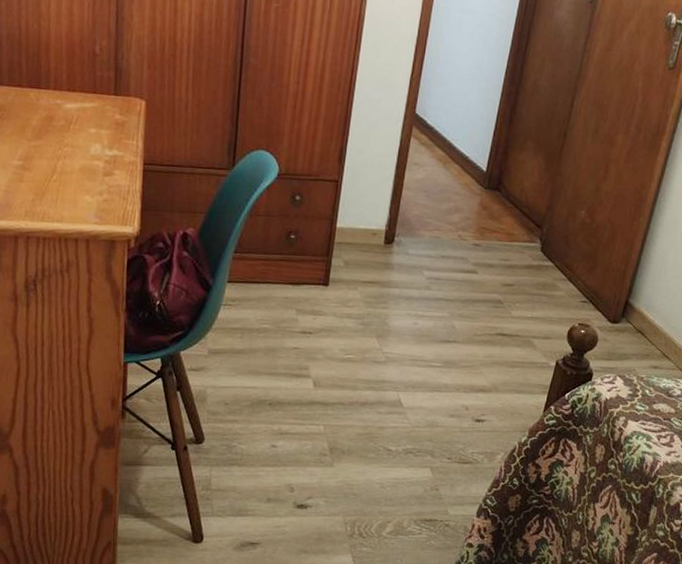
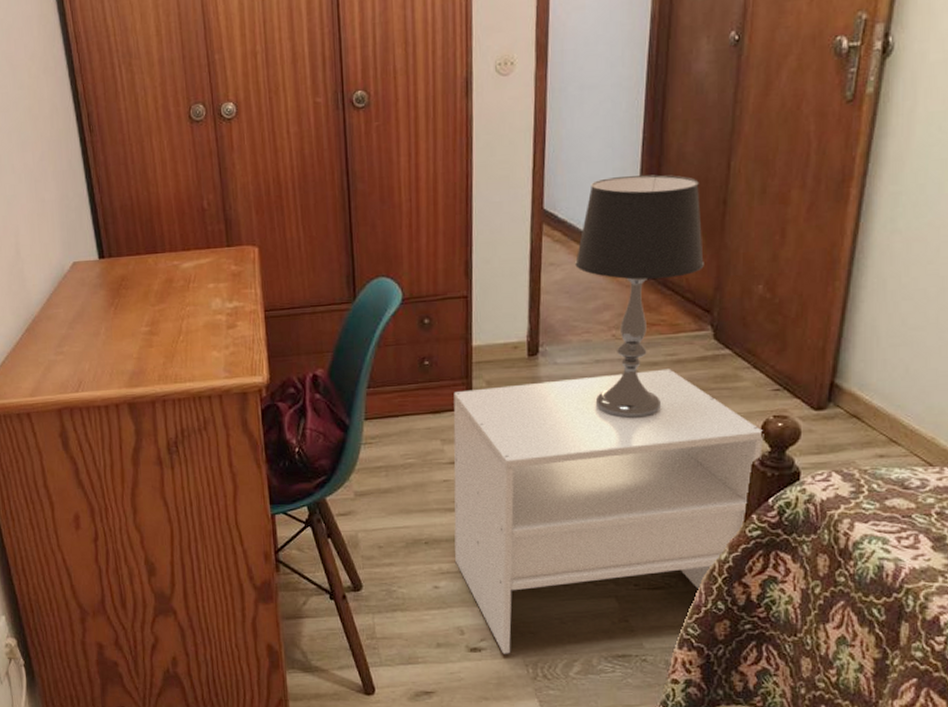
nightstand: none [294,267,569,512] -> present [453,369,764,654]
table lamp: none [436,95,547,312] -> present [575,174,704,419]

